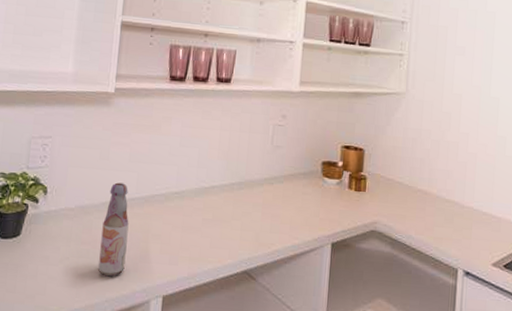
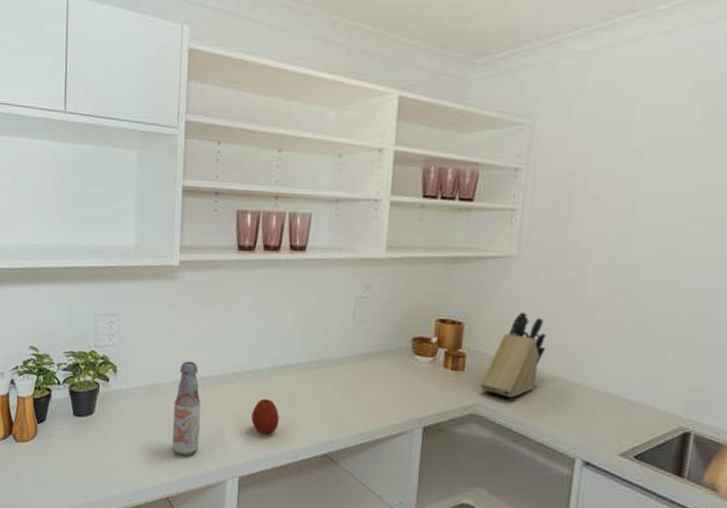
apple: none [177,218,203,253] -> present [251,398,279,435]
knife block: none [378,140,431,215] -> present [479,311,546,397]

